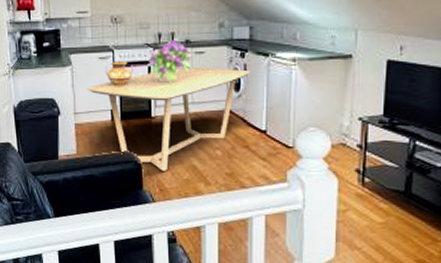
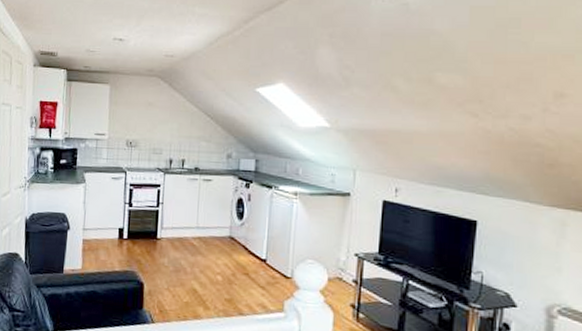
dining table: present [87,66,251,171] -> none [98,192,255,293]
ceramic pot: present [105,61,134,87] -> none [116,182,144,207]
bouquet: present [148,40,191,84] -> none [158,166,199,208]

